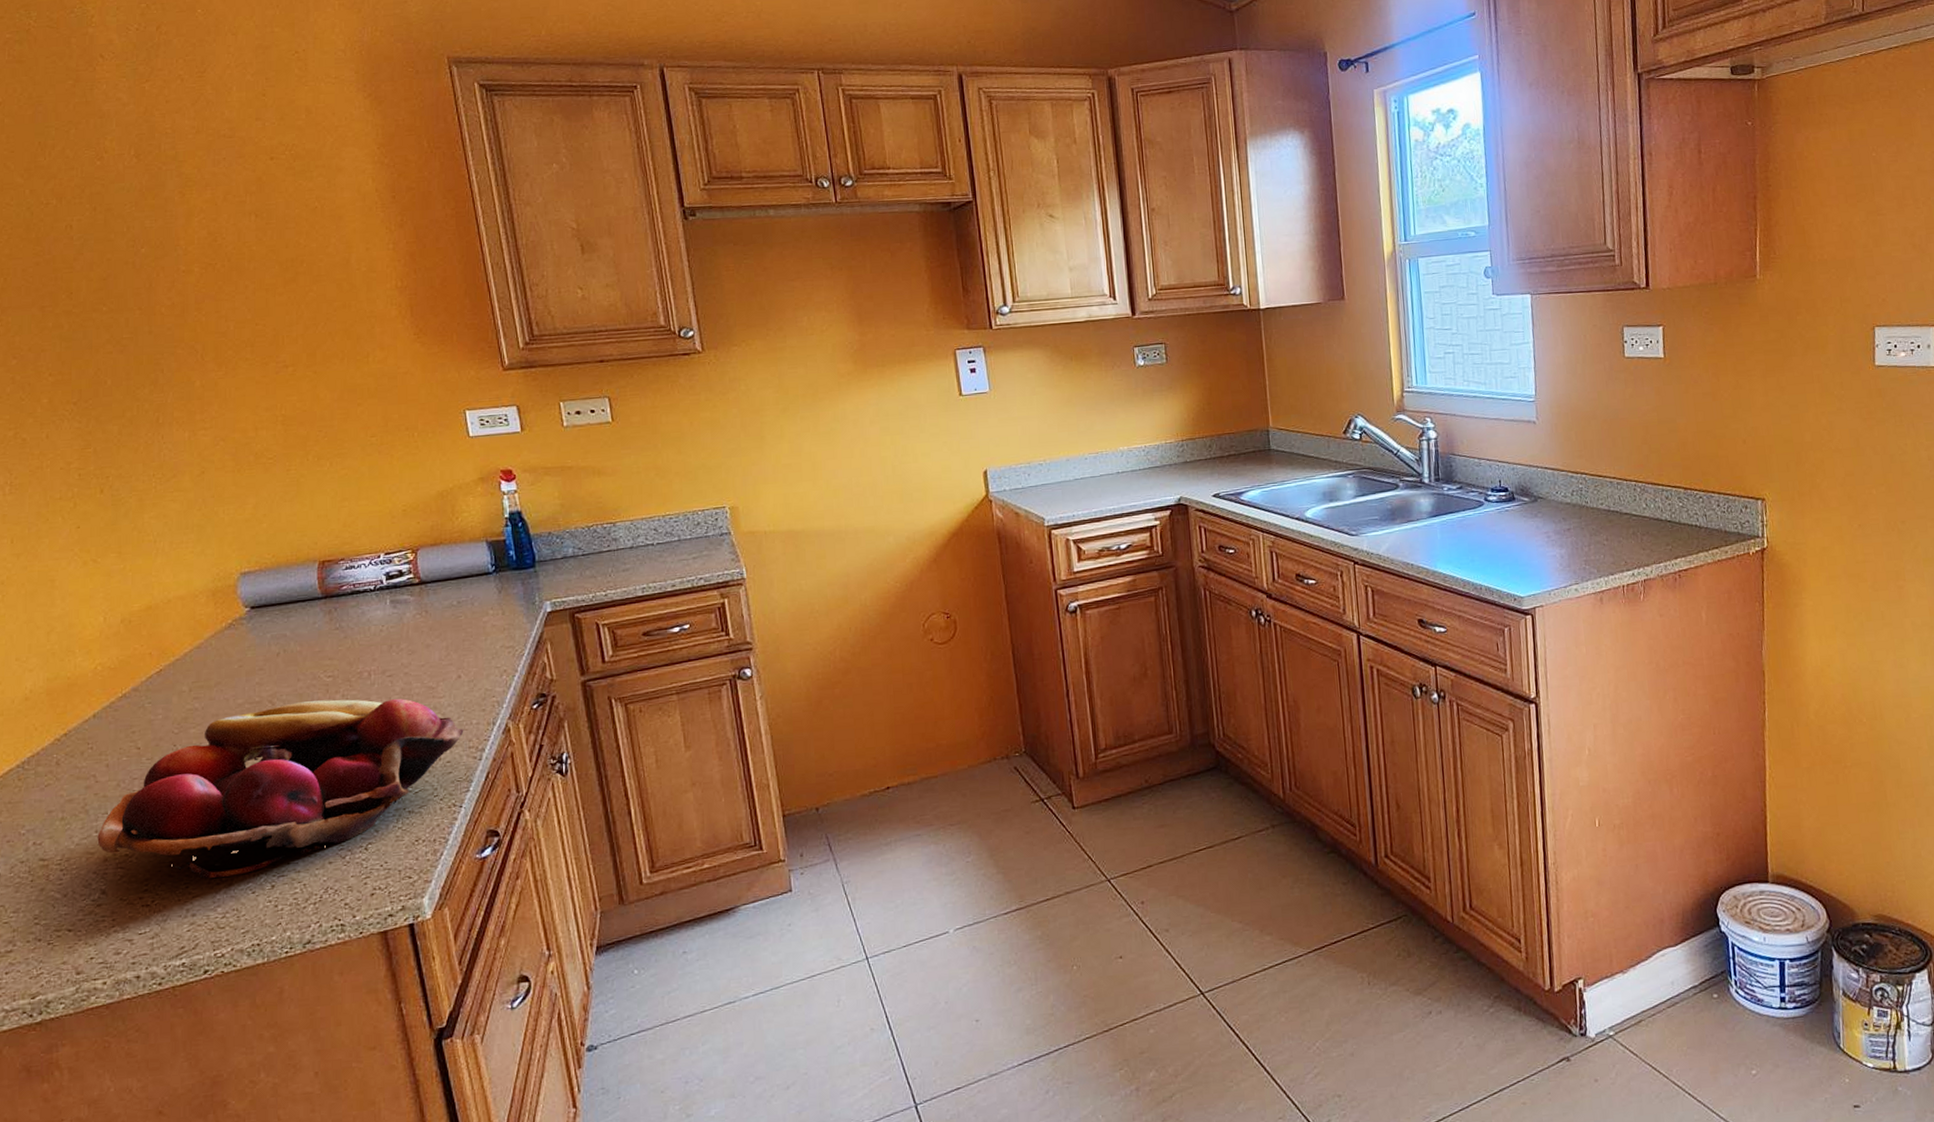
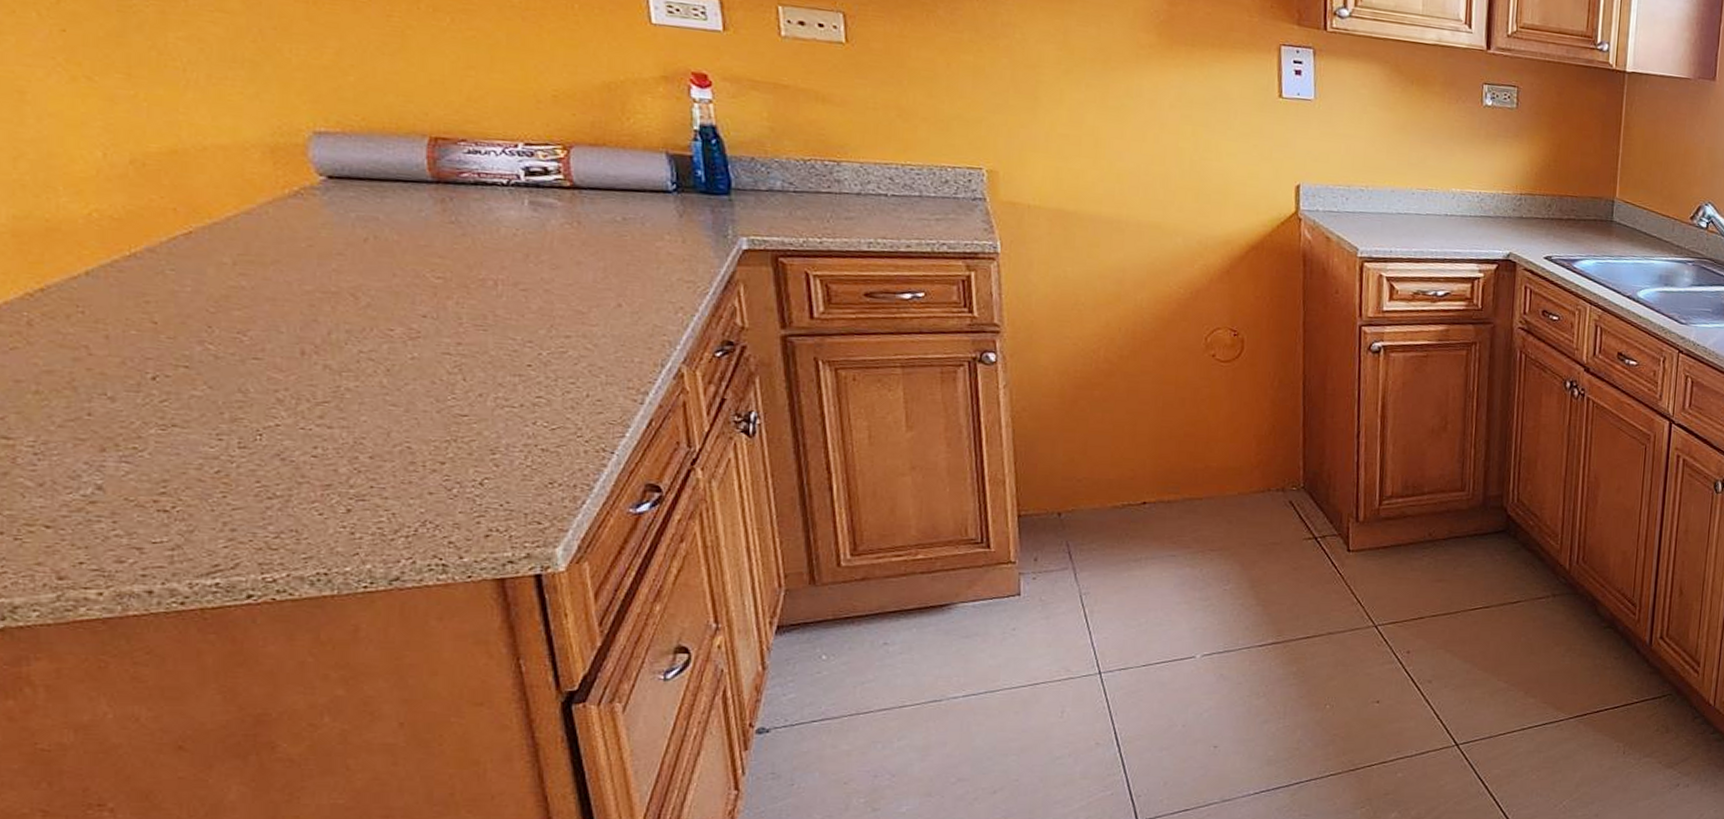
fruit basket: present [97,699,464,878] -> none [90,301,622,492]

